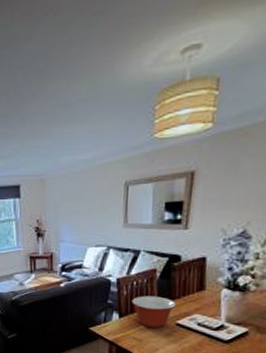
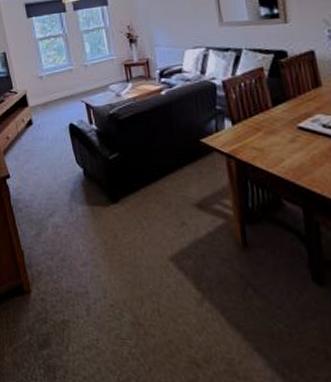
mixing bowl: present [131,296,176,329] -> none [242,97,293,135]

